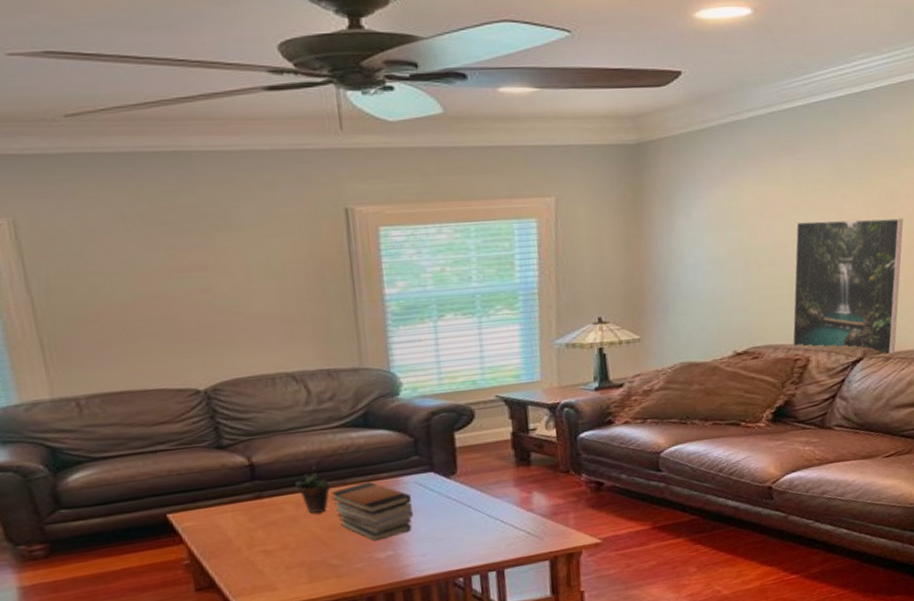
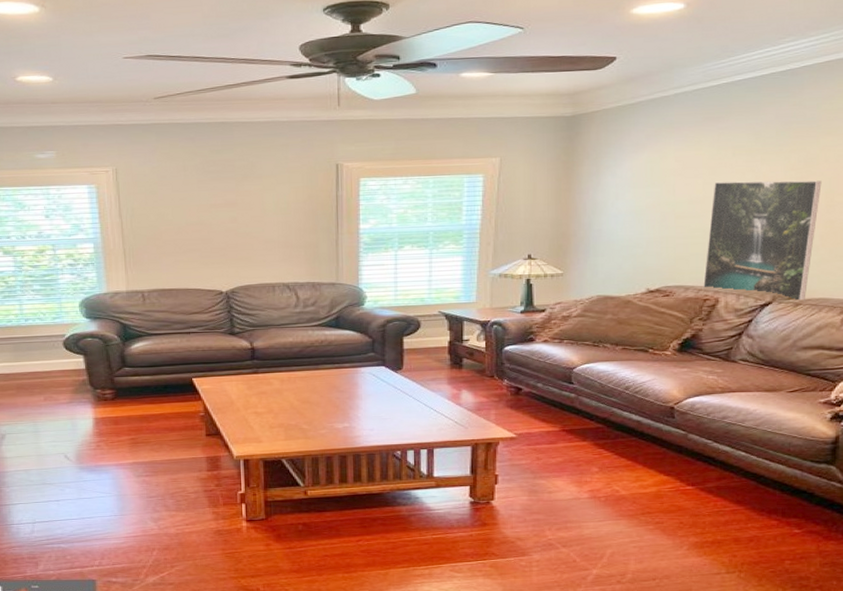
succulent plant: present [295,464,331,514] -> none [282,352,307,388]
book stack: present [330,481,414,542] -> none [306,369,367,415]

